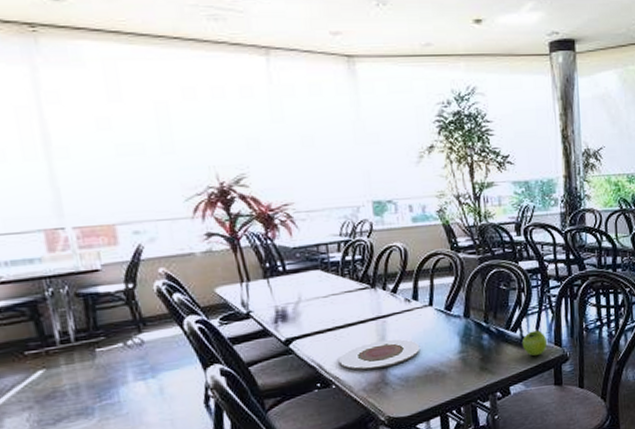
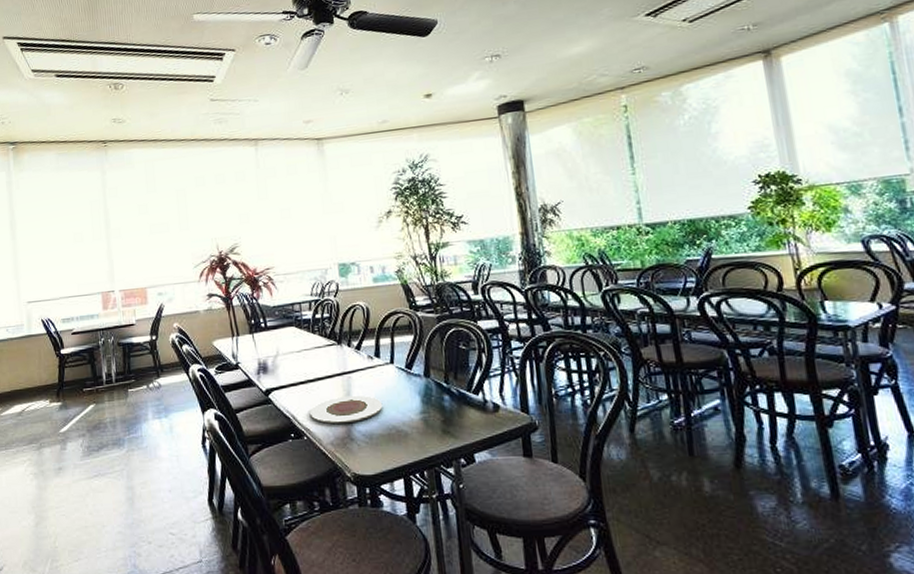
fruit: present [523,330,547,357] -> none [486,394,512,423]

